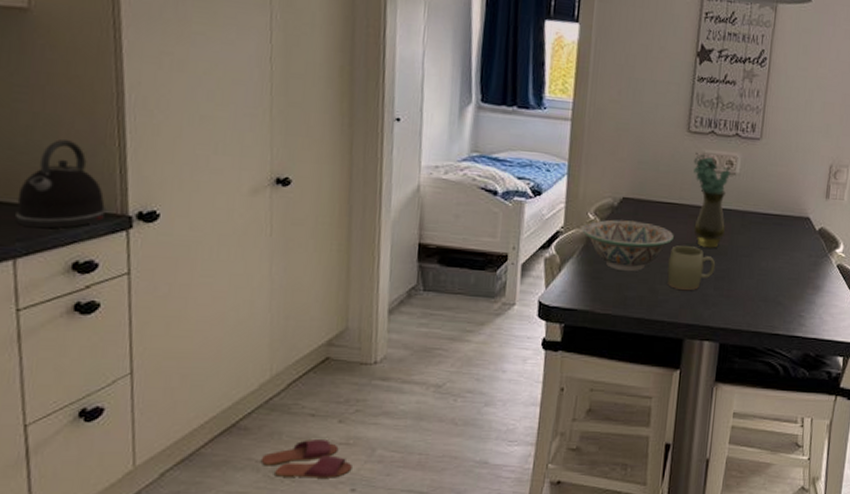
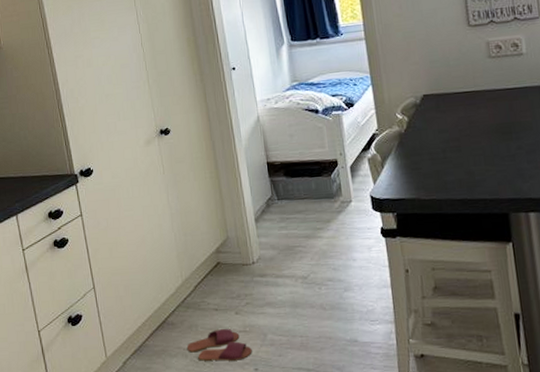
kettle: present [16,139,107,229] -> none [12,128,62,192]
decorative bowl: present [582,219,675,272] -> none [394,113,479,159]
mug: present [667,245,716,291] -> none [477,127,524,169]
vase: present [693,152,730,248] -> none [480,42,526,126]

